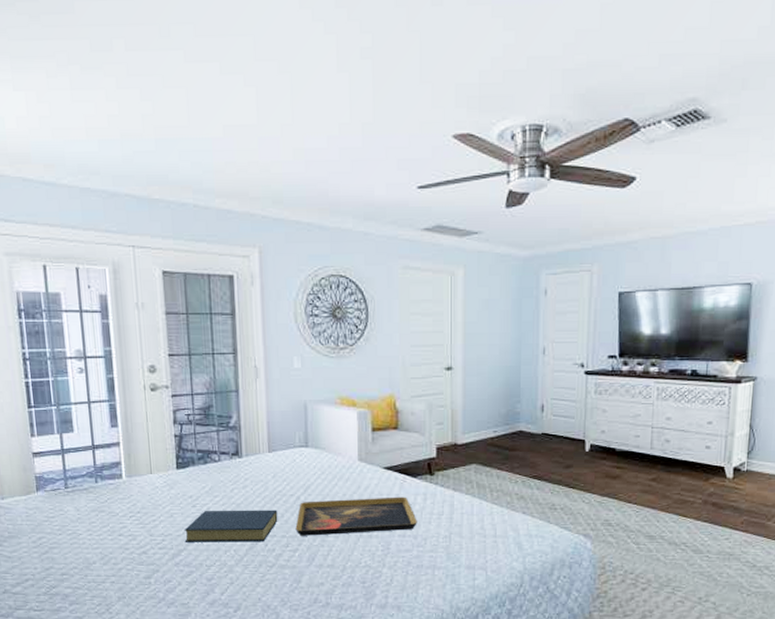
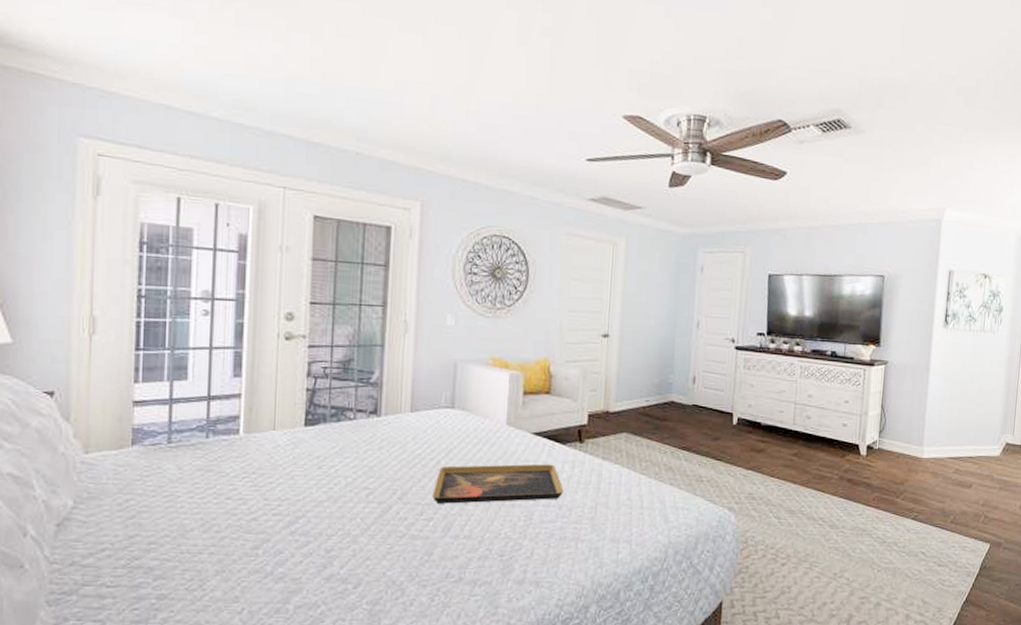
hardback book: present [184,510,278,542] -> none [304,472,414,510]

